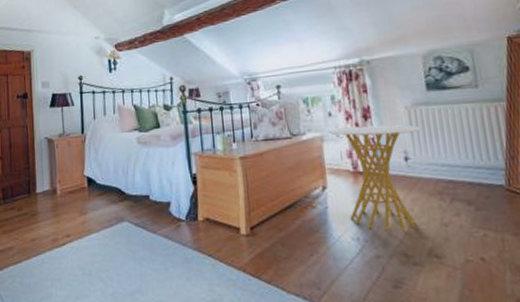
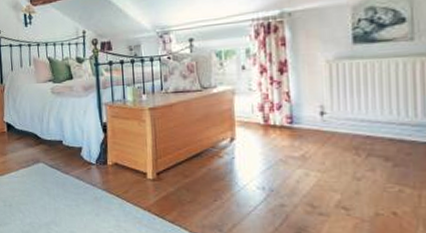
side table: present [327,125,421,231] -> none [239,79,341,182]

